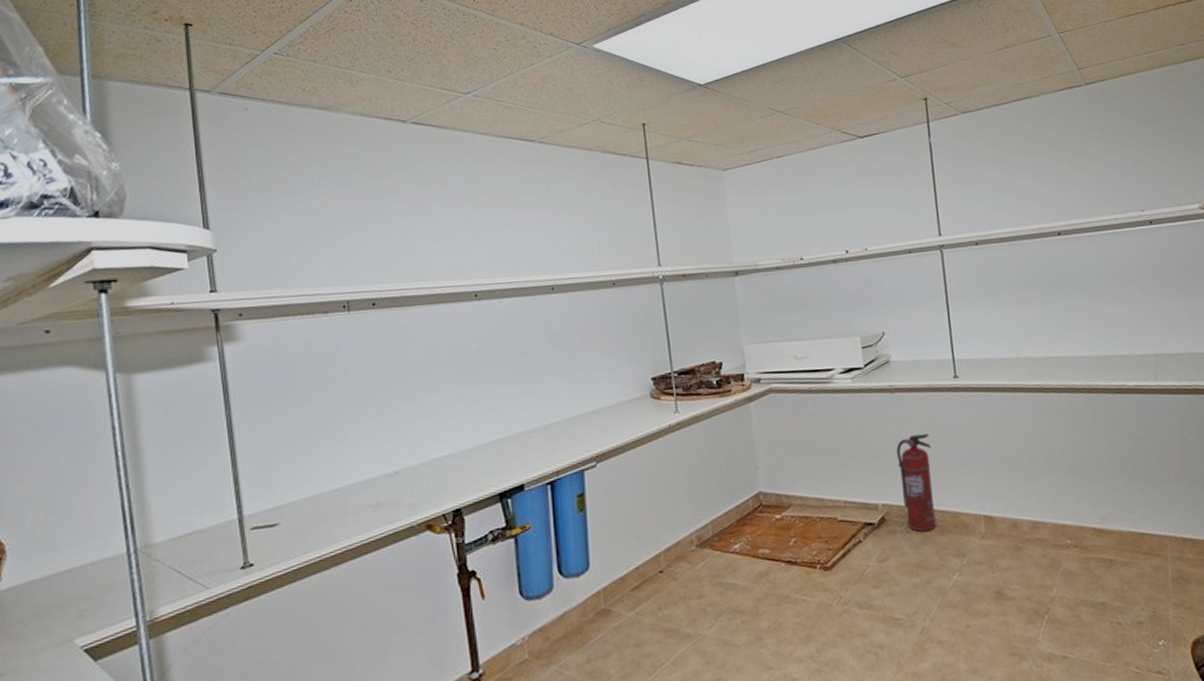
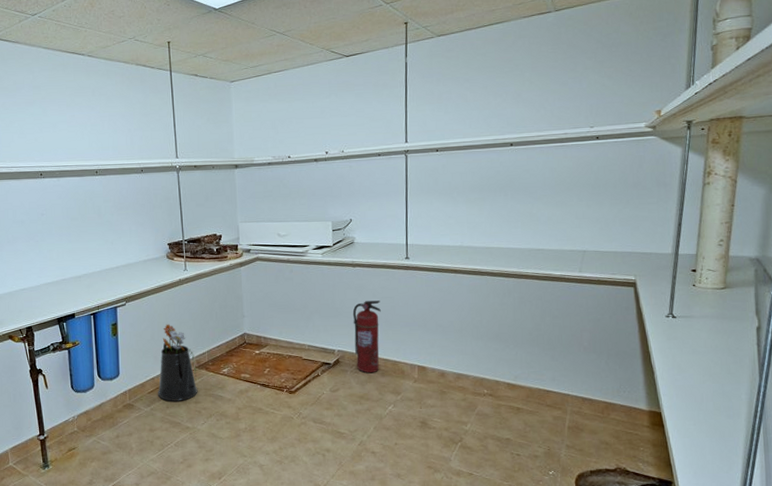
watering can: none [645,488,701,600] -> present [158,324,198,402]

